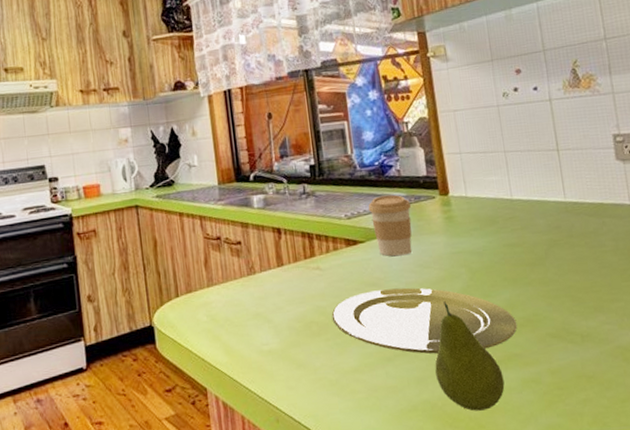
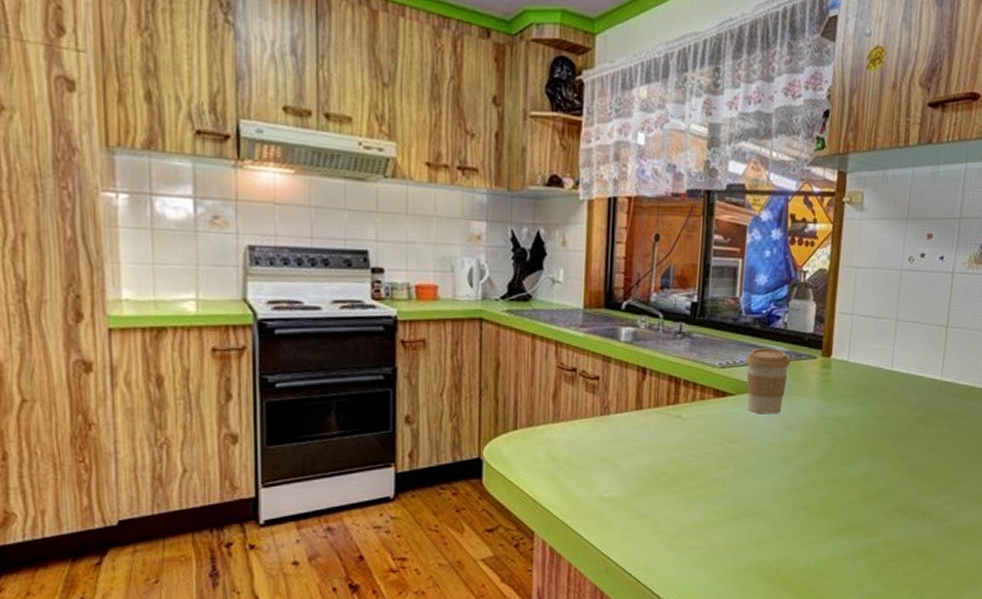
plate: present [331,287,518,354] -> none [684,447,867,517]
fruit: present [435,301,505,411] -> none [778,466,843,575]

